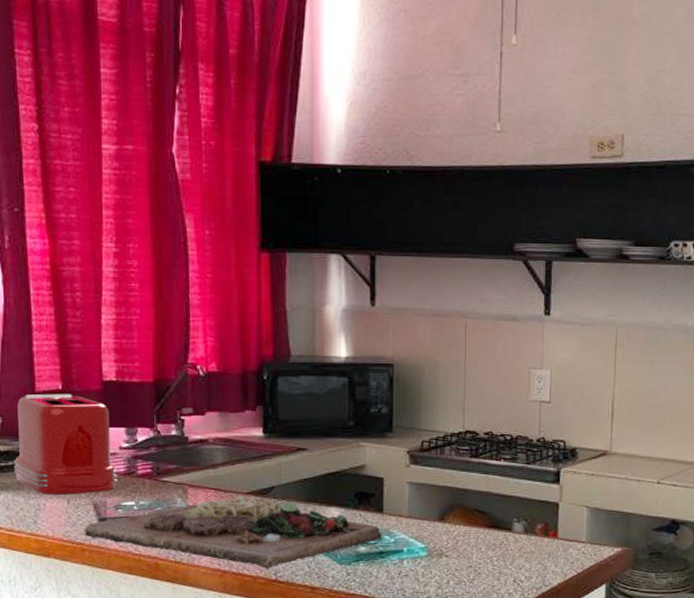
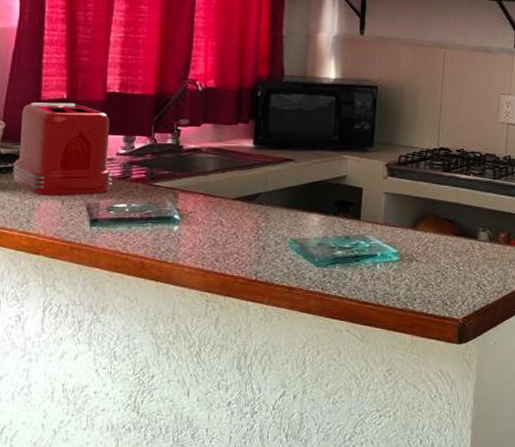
cutting board: present [84,496,383,570] -> none [75,201,359,271]

